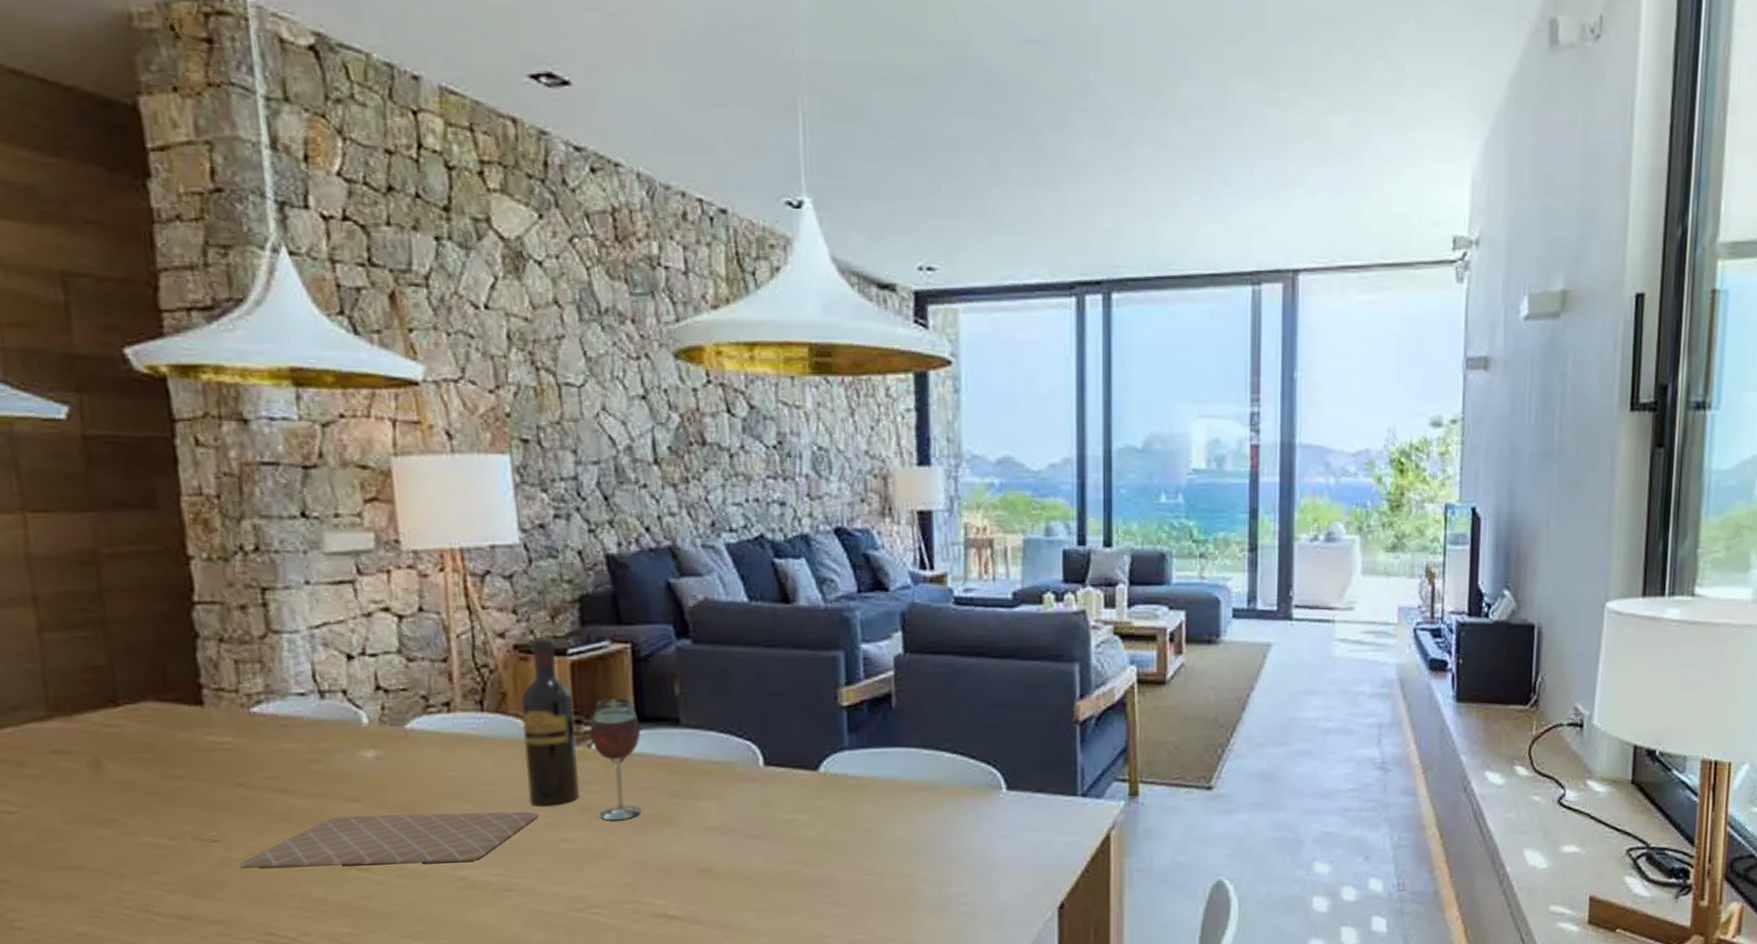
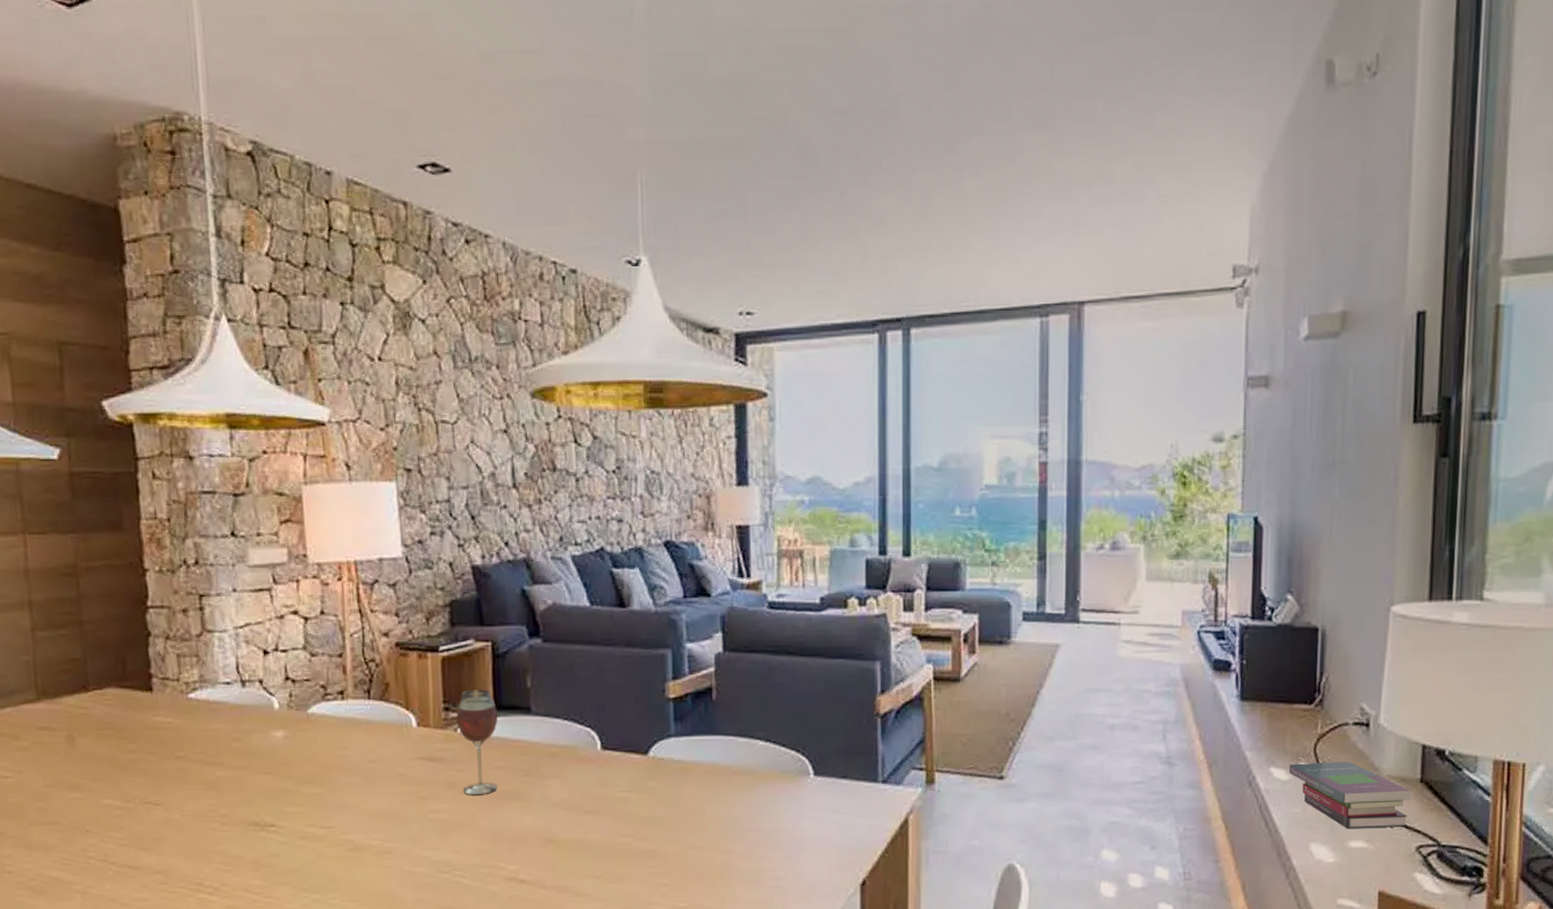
placemat: present [240,811,538,868] -> none [176,785,413,828]
wine bottle: present [520,637,581,806] -> none [400,636,448,781]
books: none [1504,763,1623,834] -> present [1289,761,1412,829]

